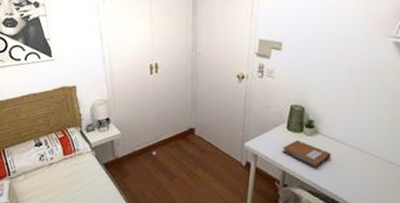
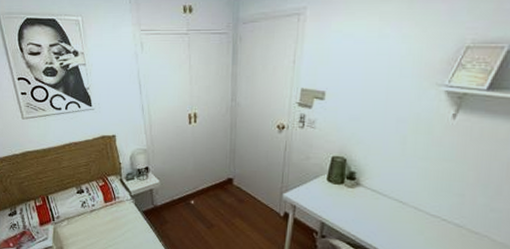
notebook: present [281,140,331,168] -> none [321,191,372,220]

